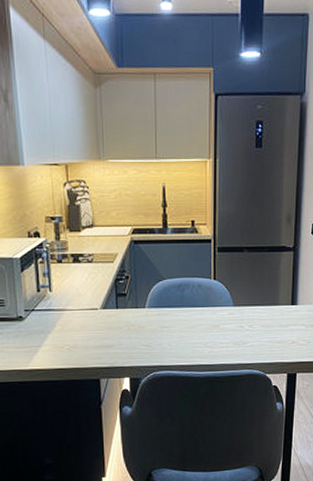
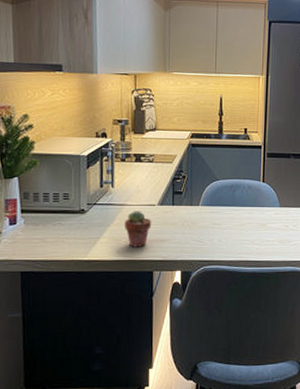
potted succulent: none [65,315,95,355] -> present [124,210,152,247]

